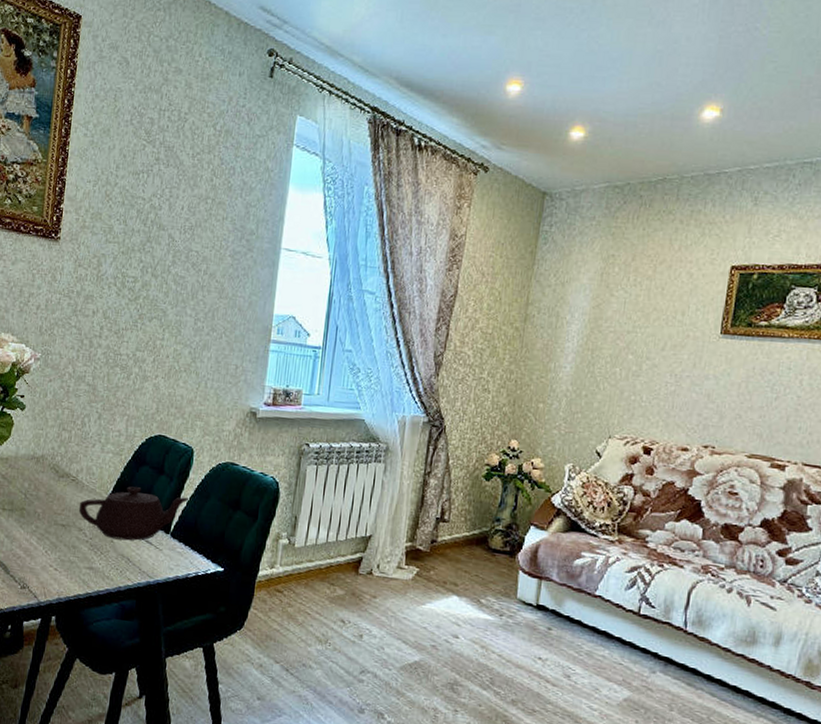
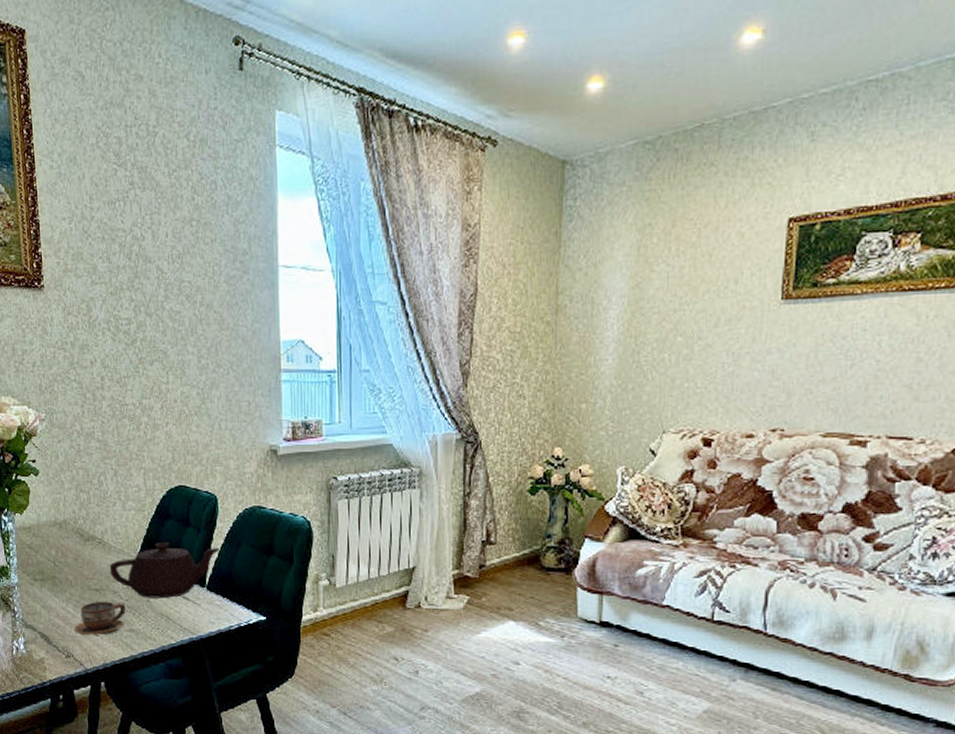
cup: none [34,536,89,570] -> present [74,601,126,635]

